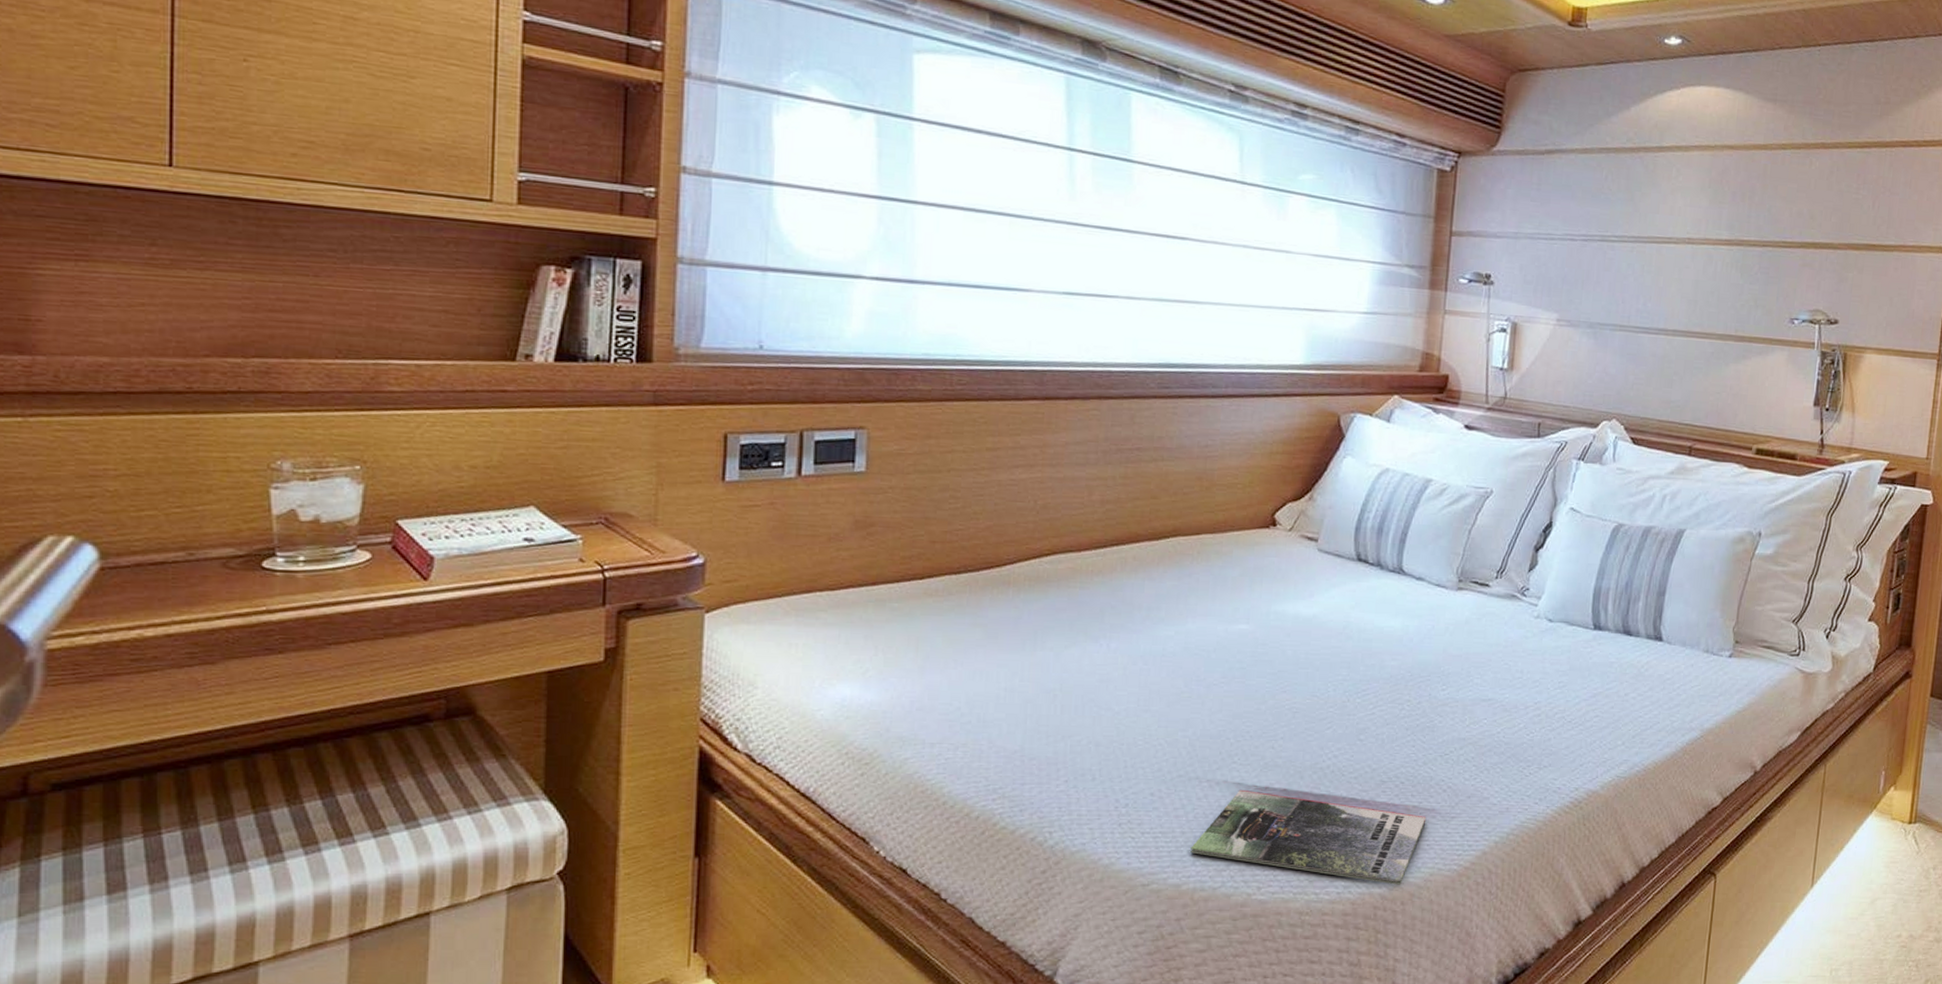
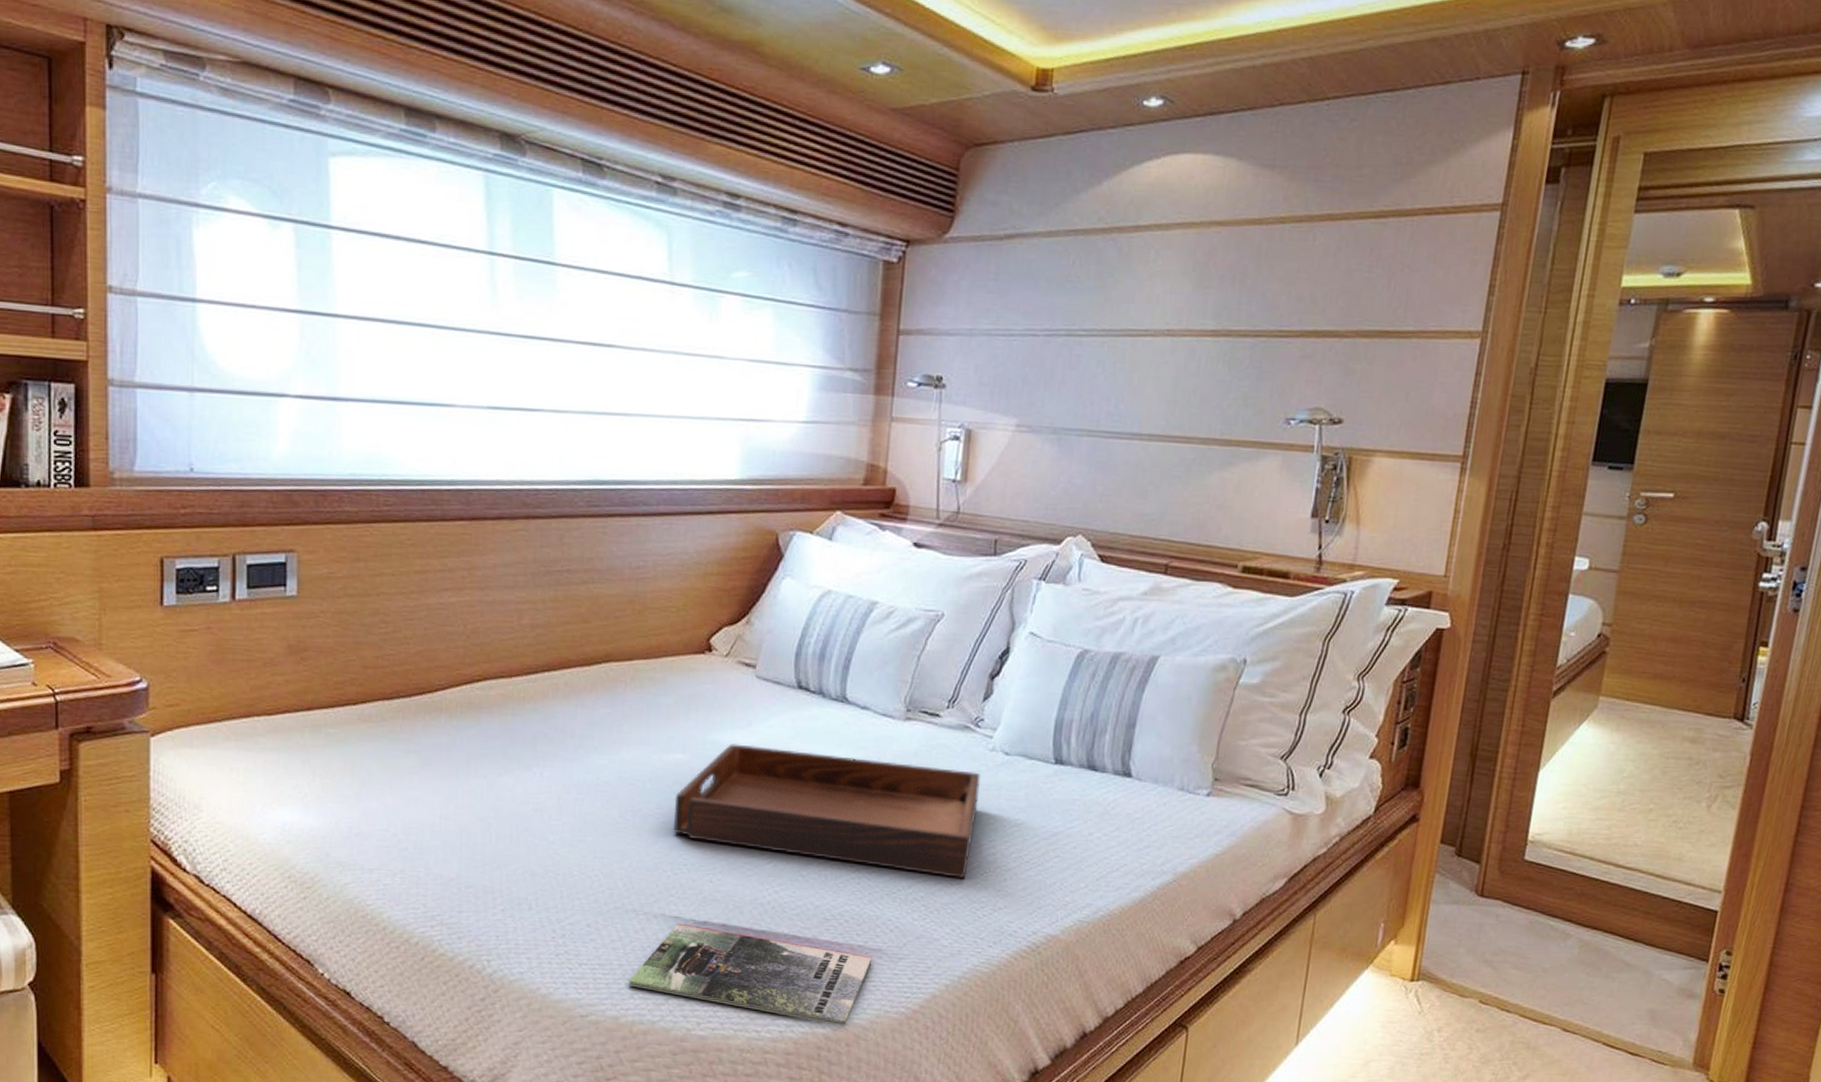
serving tray: none [1236,614,1527,740] -> present [673,743,981,879]

